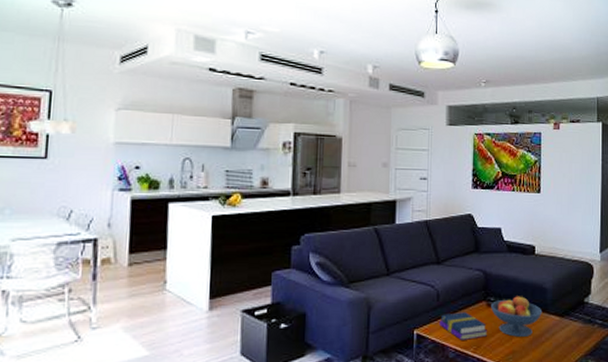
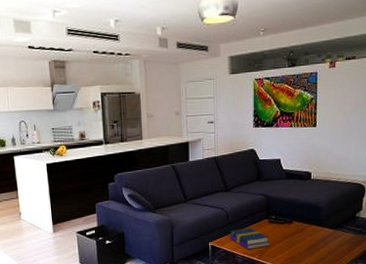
fruit bowl: present [491,296,543,337] -> none [272,214,318,246]

